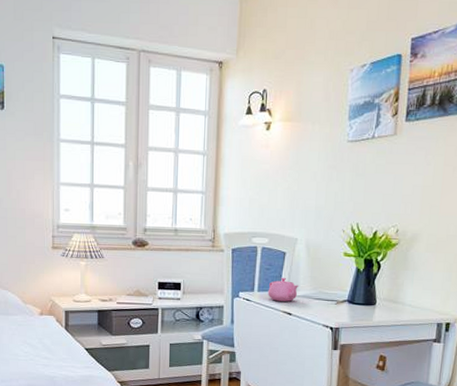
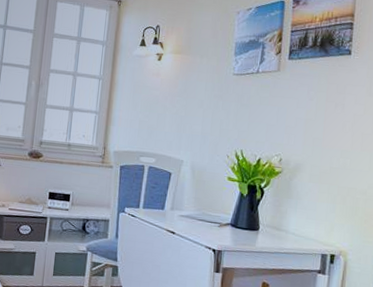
teapot: present [268,277,299,302] -> none [152,196,184,221]

